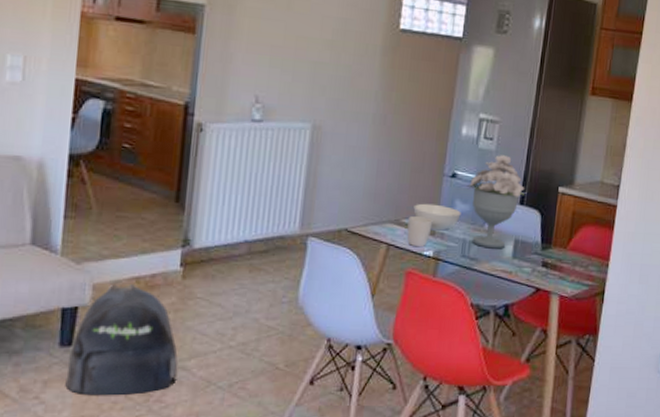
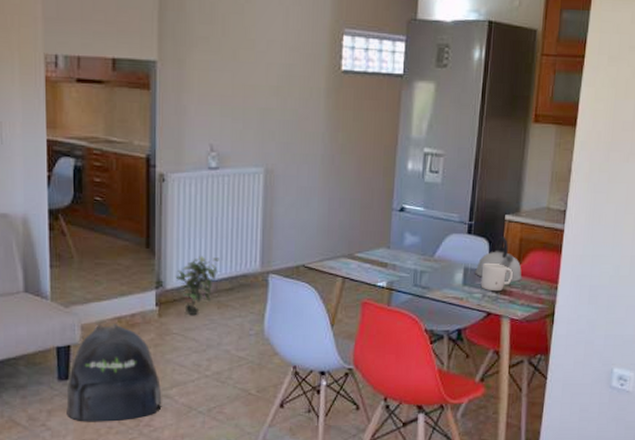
potted plant: none [206,214,256,278] -> present [176,256,219,315]
cup: present [407,216,433,248] -> none [360,250,385,279]
bowl: present [413,203,461,231] -> none [365,237,411,262]
bouquet: present [466,155,525,249] -> none [415,187,472,277]
kettle: none [525,208,574,257] -> present [475,235,522,282]
mug: none [530,235,564,267] -> present [480,262,513,292]

